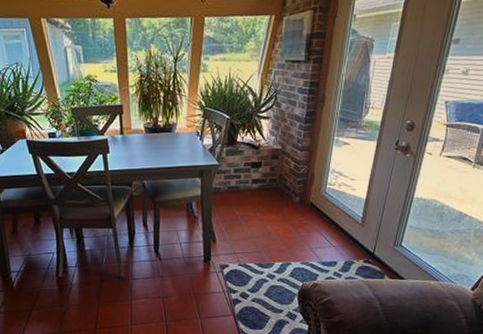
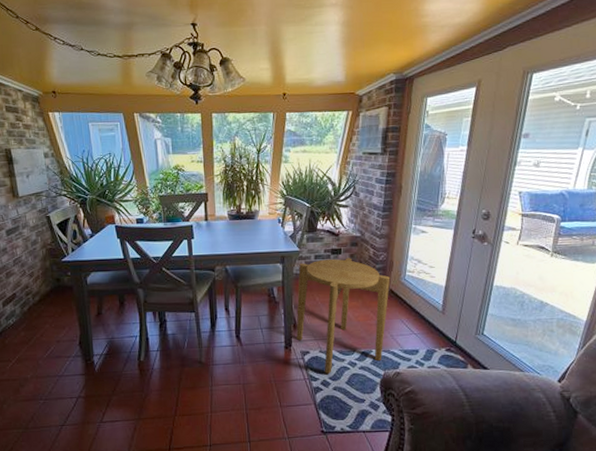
side table: none [215,171,311,286] -> present [296,258,391,374]

